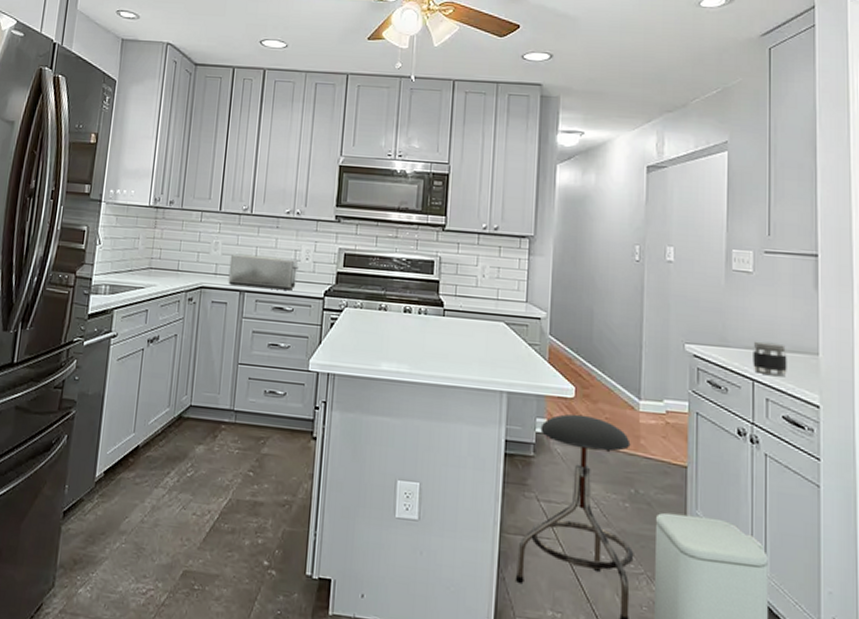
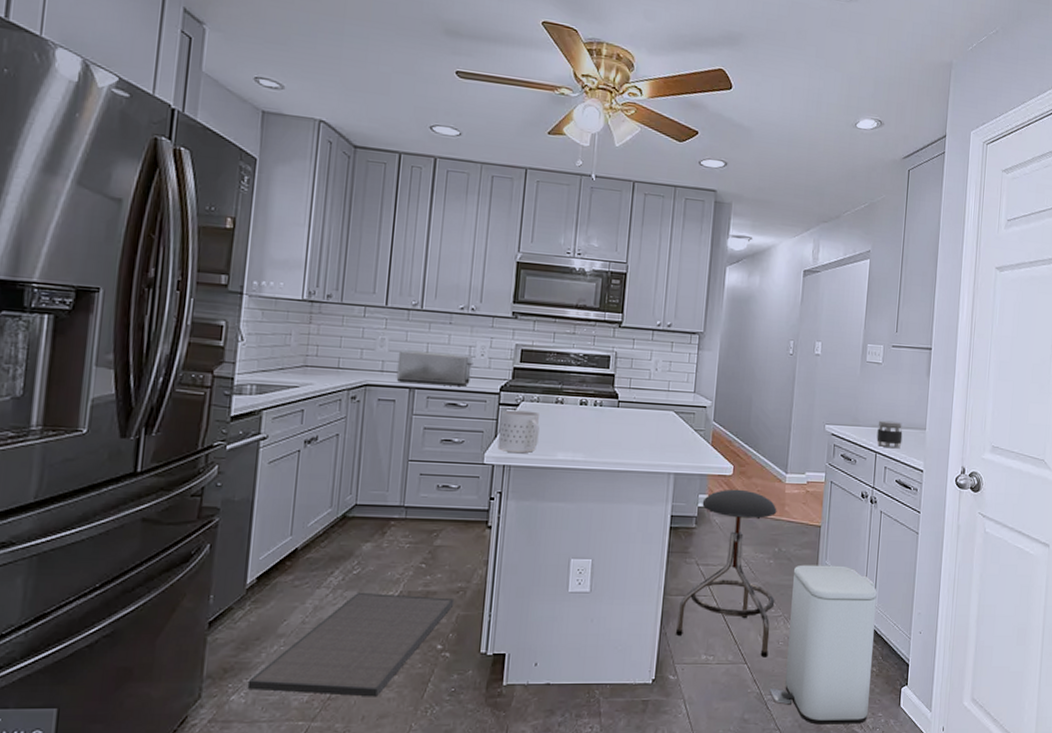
doormat: none [92,496,281,609] -> present [247,593,455,697]
mug: none [322,315,363,362] -> present [497,409,540,454]

